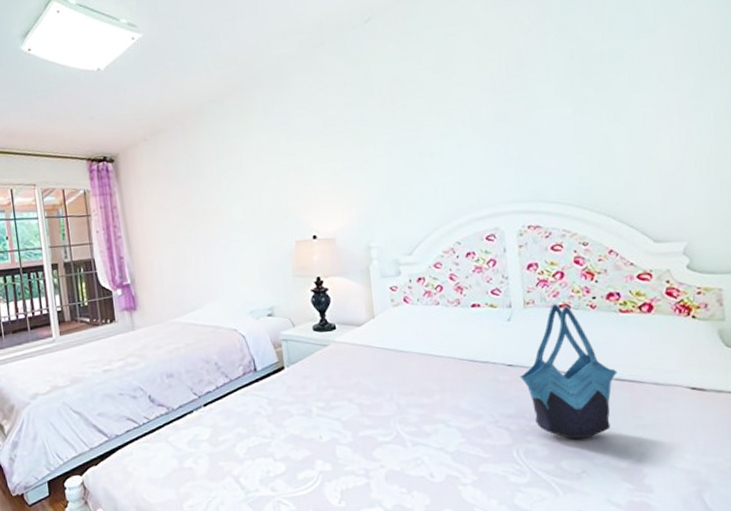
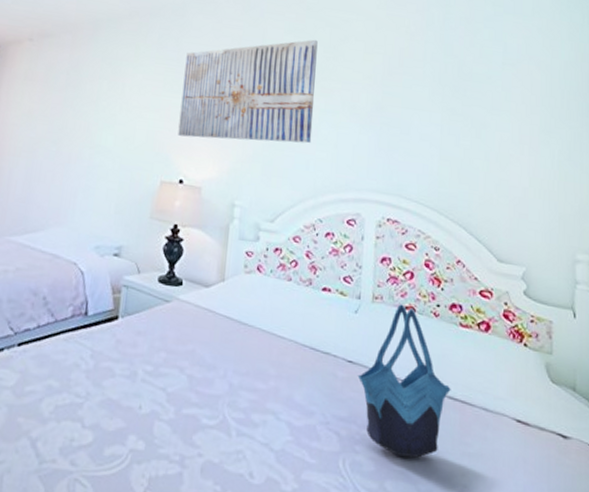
wall art: none [294,63,436,195] -> present [178,39,318,144]

